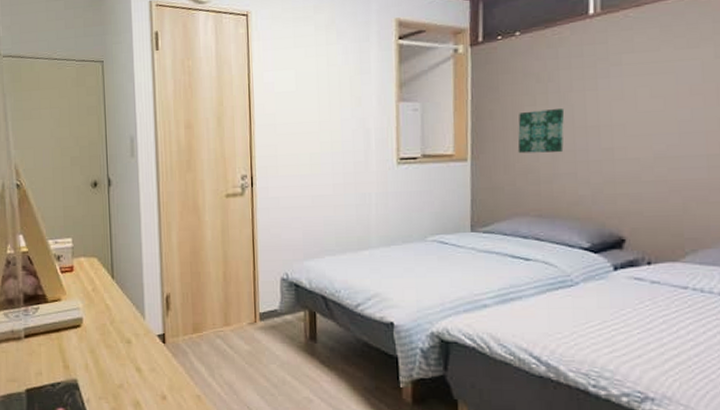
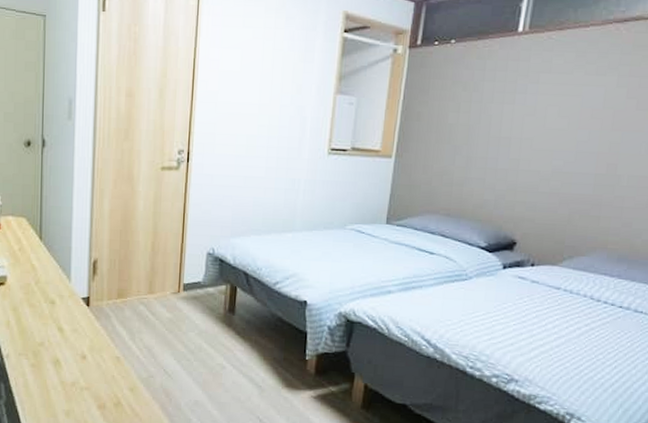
wall art: present [517,109,565,154] -> none [437,117,484,159]

